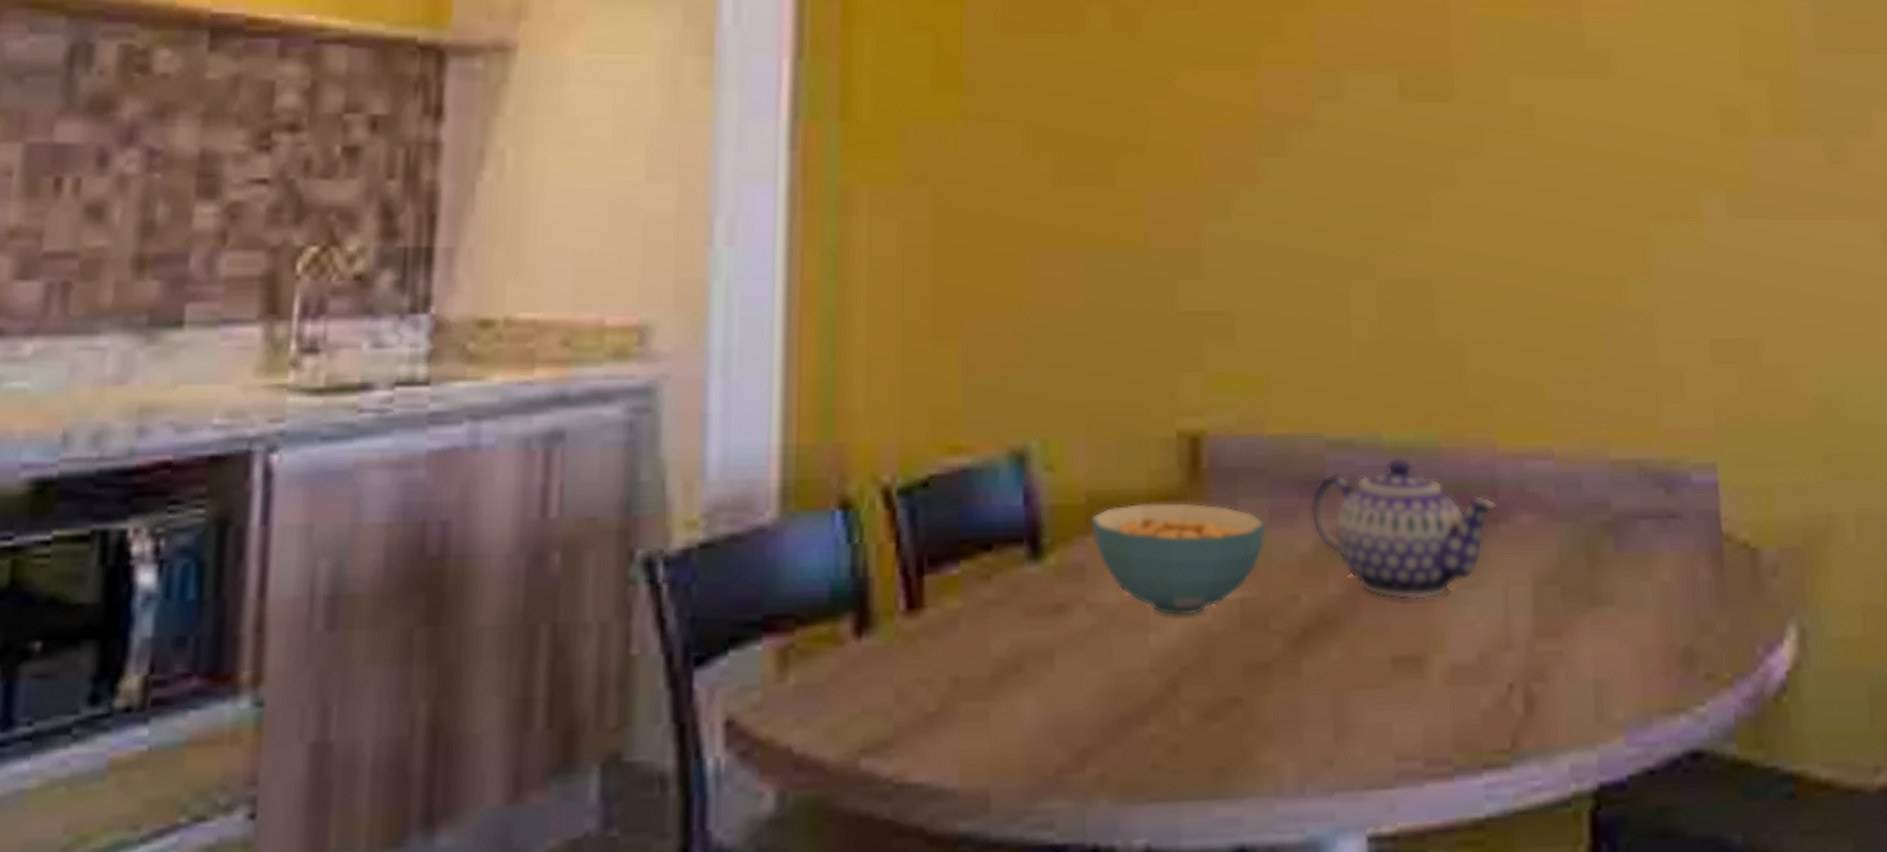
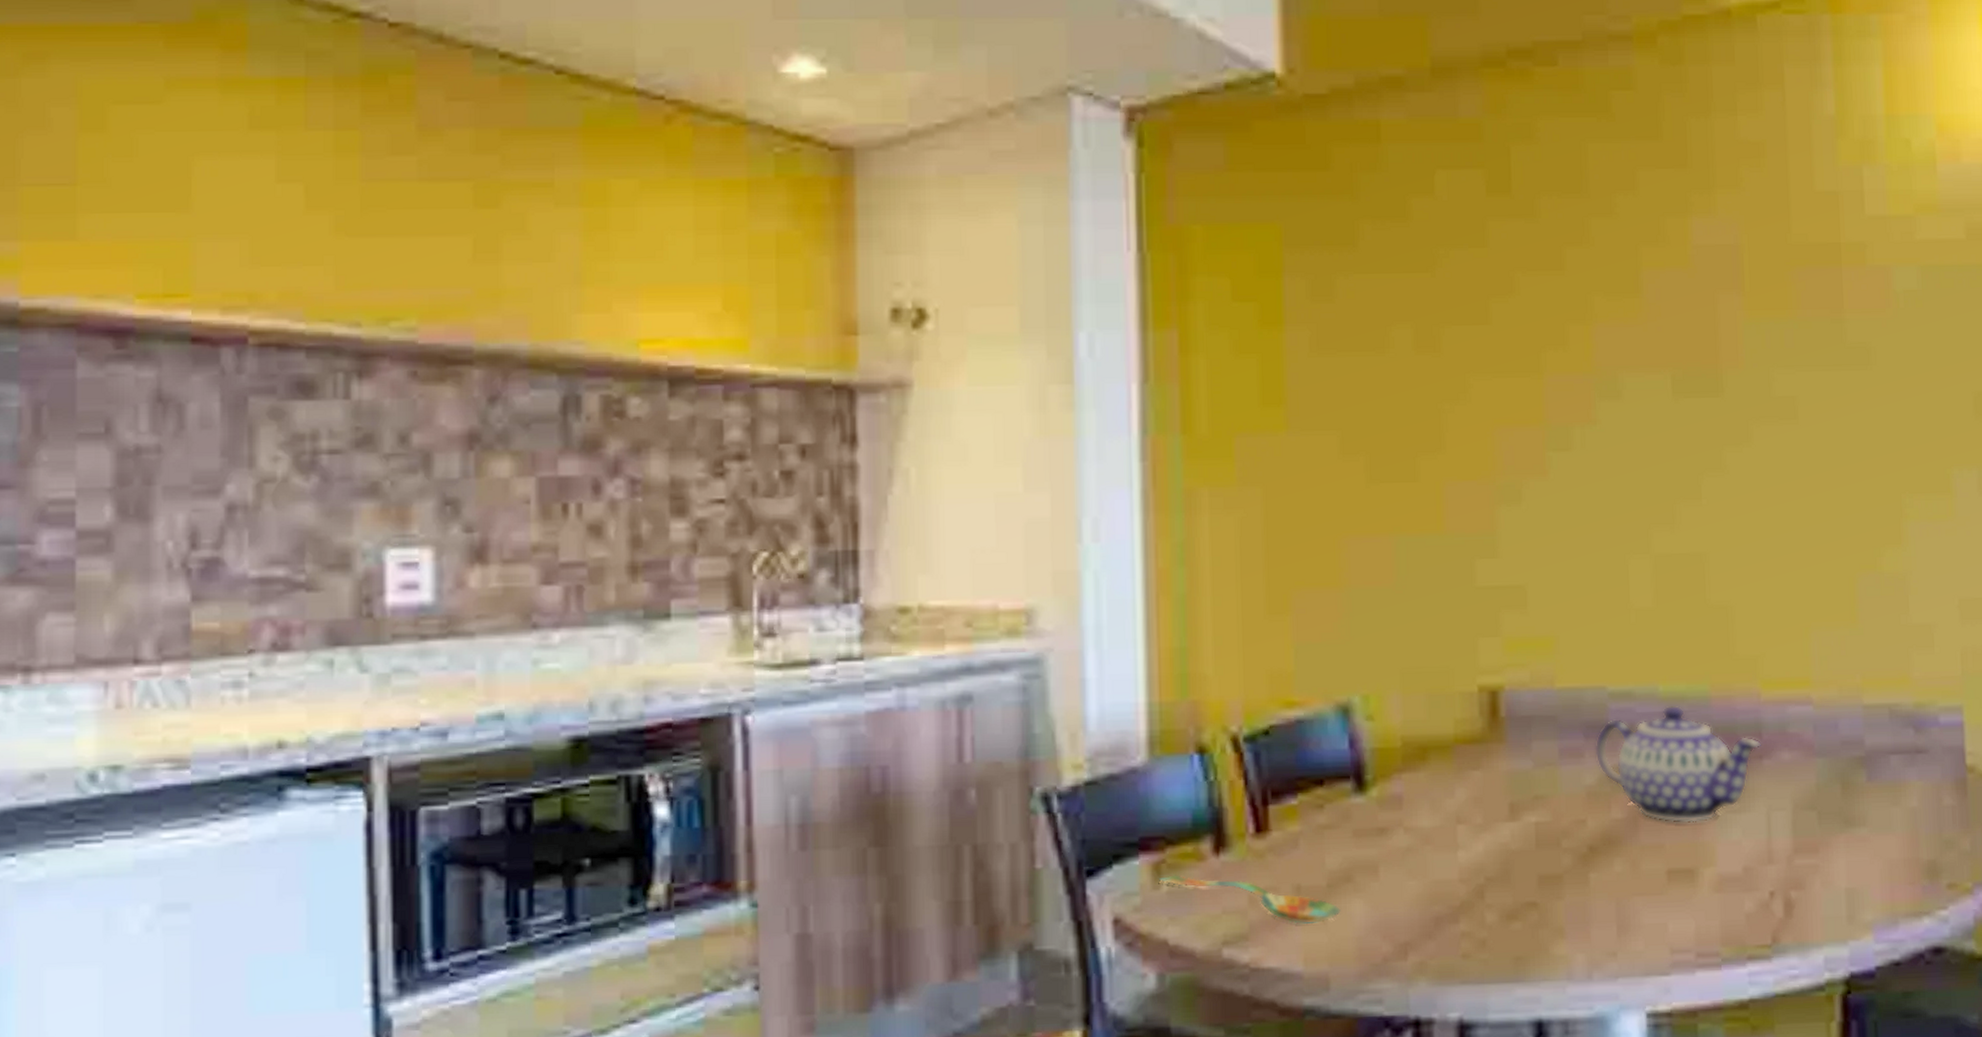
spoon: none [786,663,1007,726] -> present [1159,875,1341,924]
cereal bowl: present [1090,502,1266,616] -> none [1406,745,1557,837]

